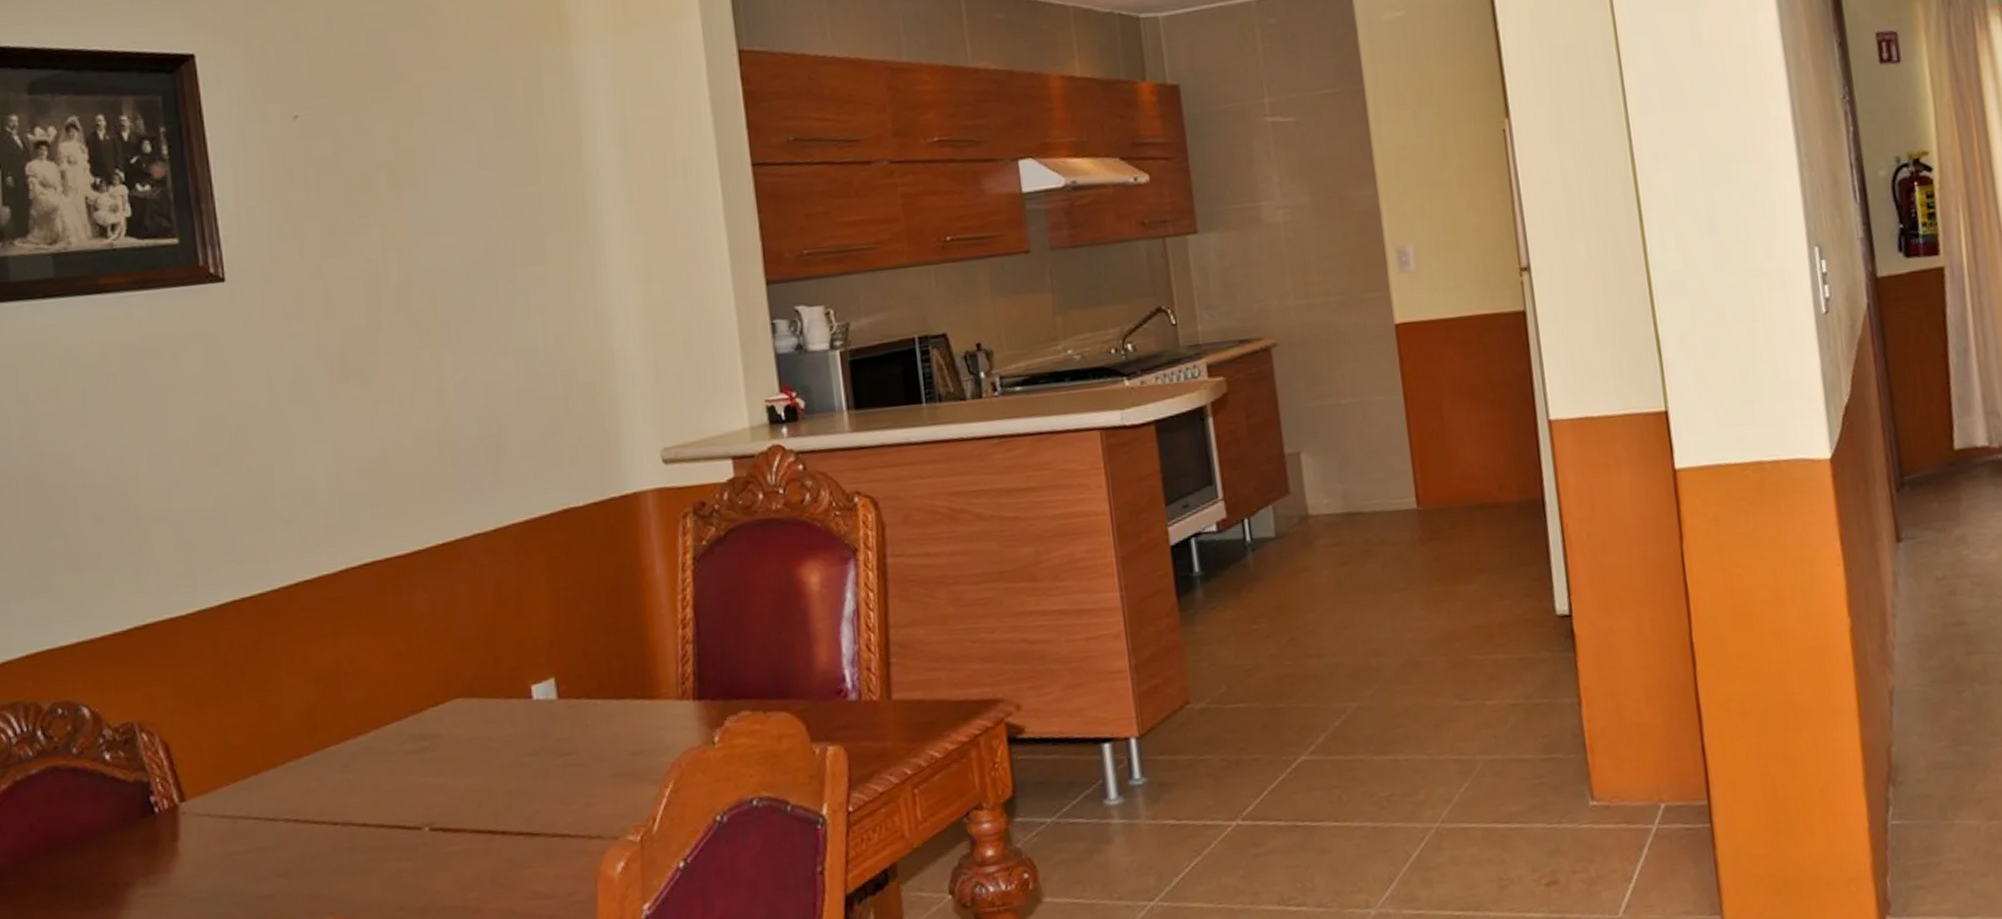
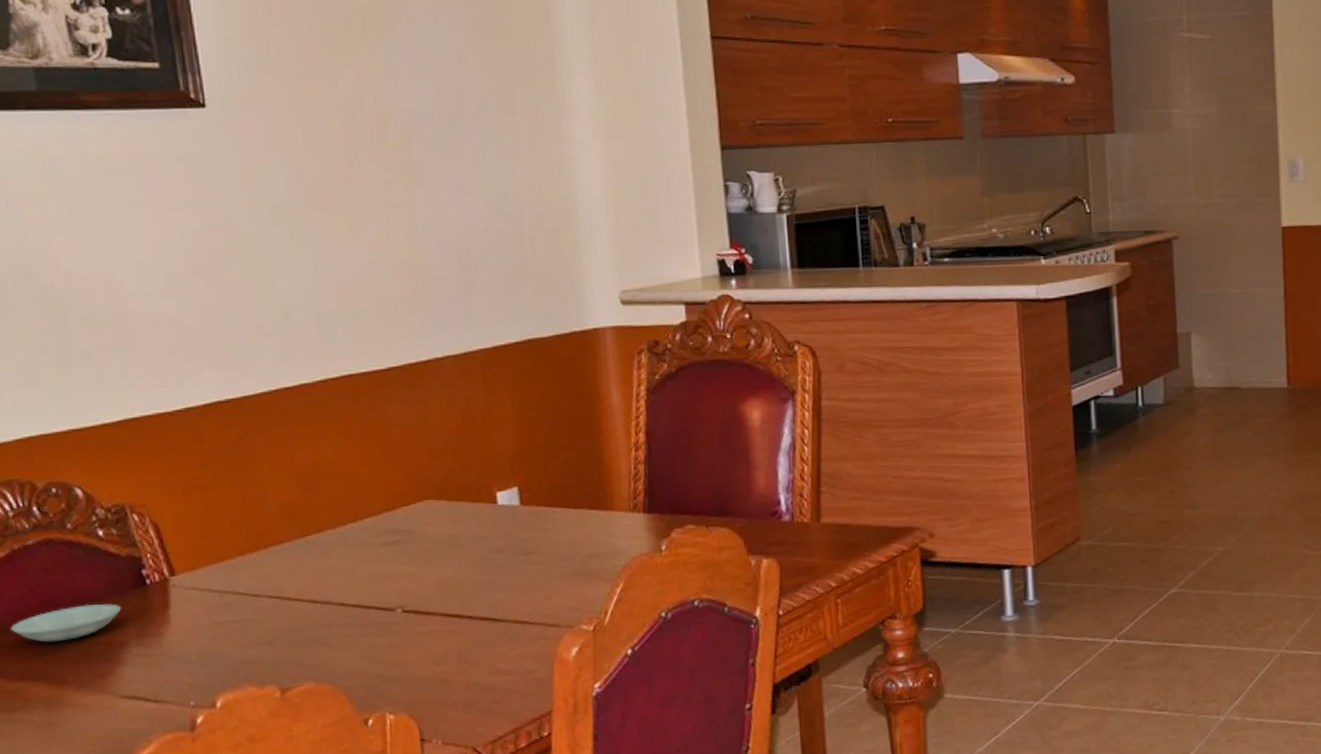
saucer: none [10,837,128,886] -> present [10,603,122,643]

